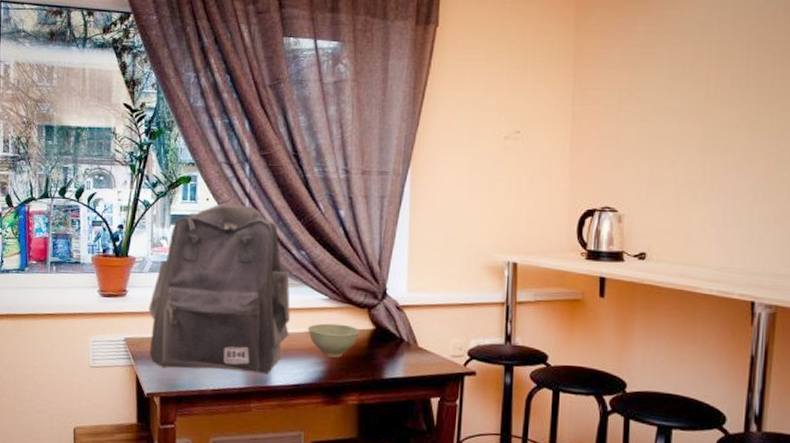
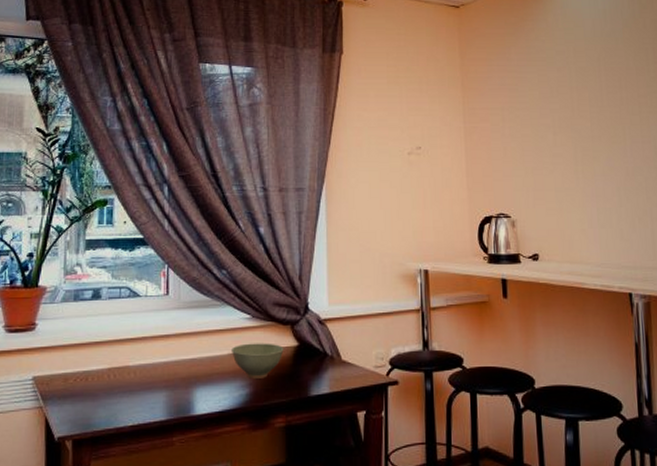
backpack: present [148,204,290,374] -> none [60,226,213,406]

